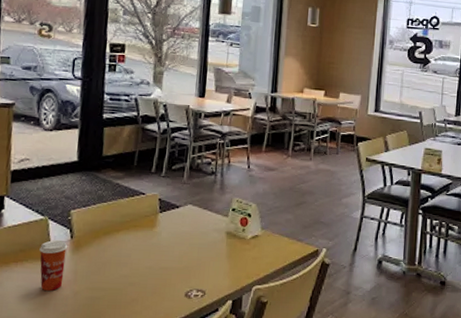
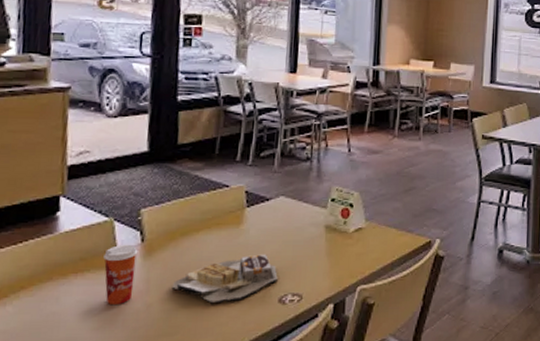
sandwich: none [95,254,185,295] -> present [171,254,278,304]

